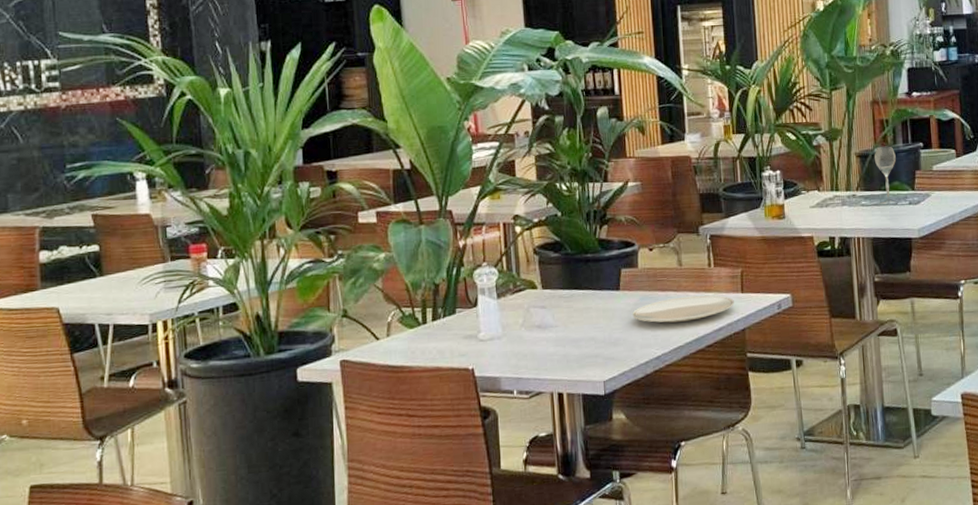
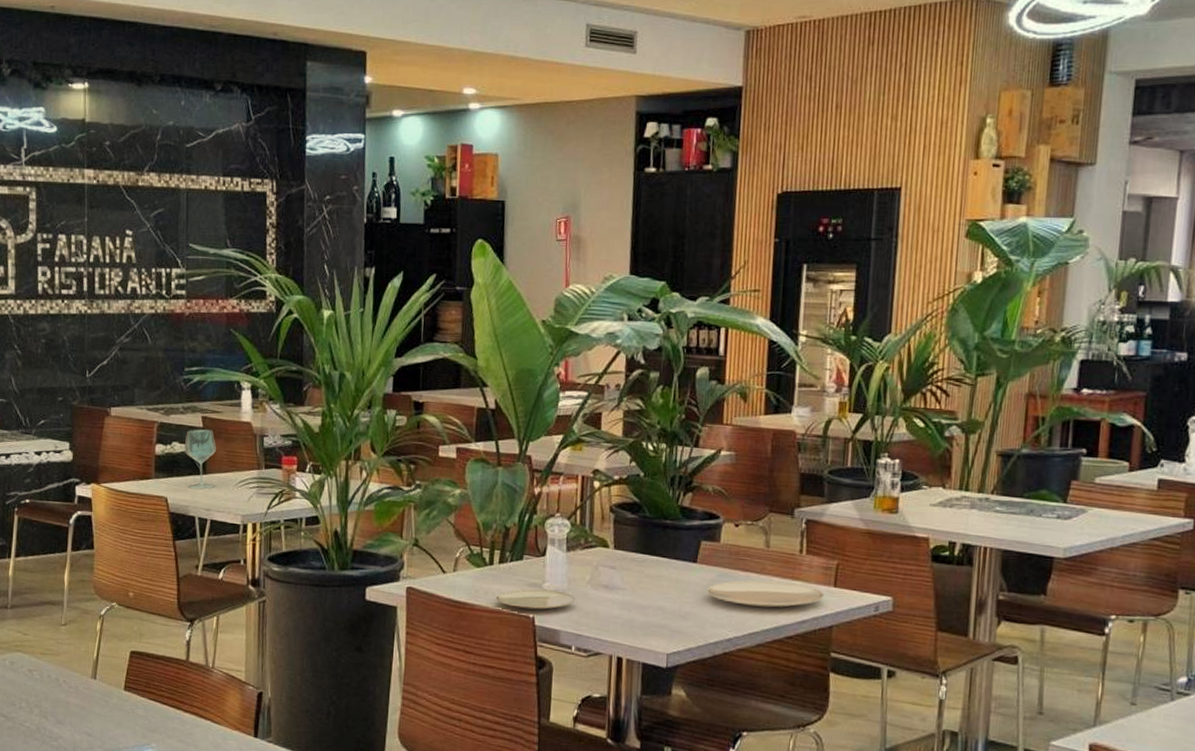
wine glass: none [74,227,115,294] -> present [184,429,217,490]
plate: none [433,338,512,363] -> present [496,589,576,610]
wineglass: present [874,146,899,205] -> none [1018,447,1049,516]

